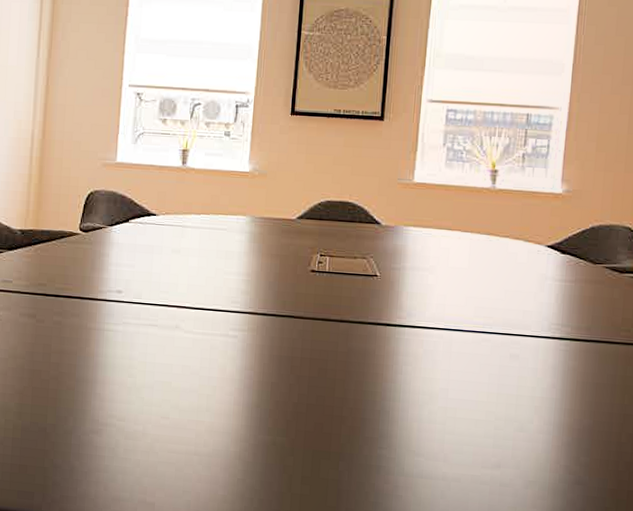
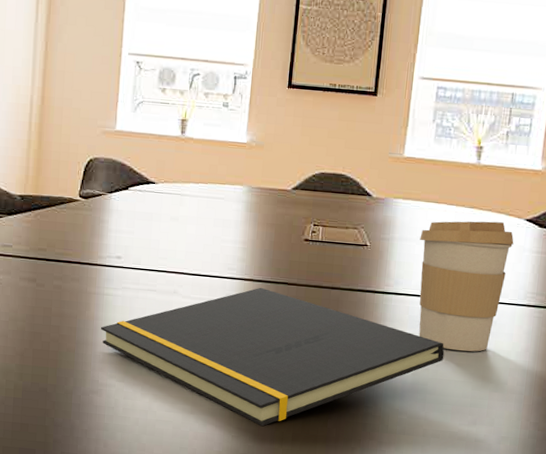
notepad: none [101,321,463,469] -> present [101,287,445,427]
coffee cup: none [433,248,535,388] -> present [419,221,514,352]

